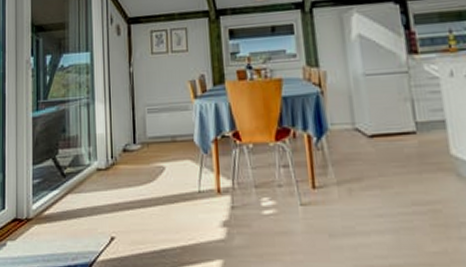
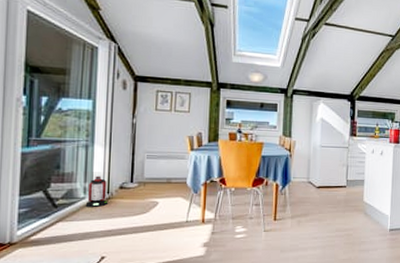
lantern: none [91,137,113,177] -> present [85,176,109,208]

